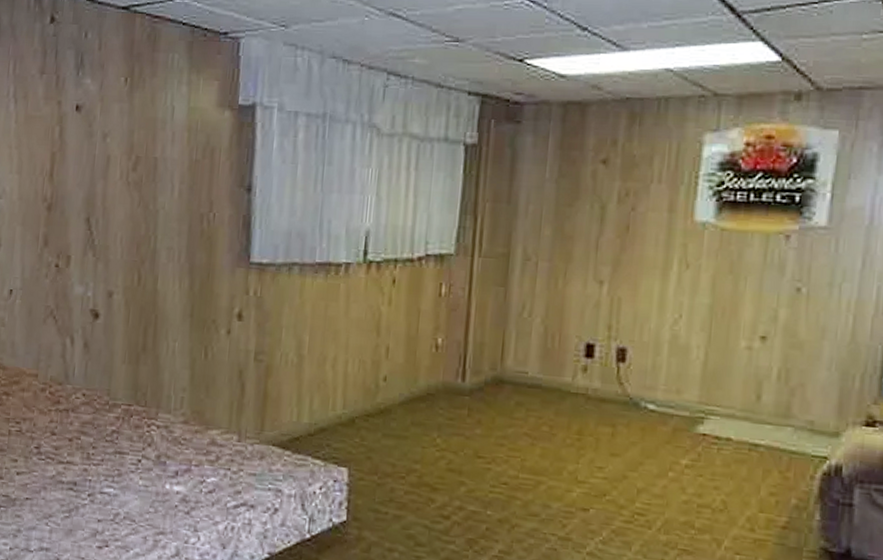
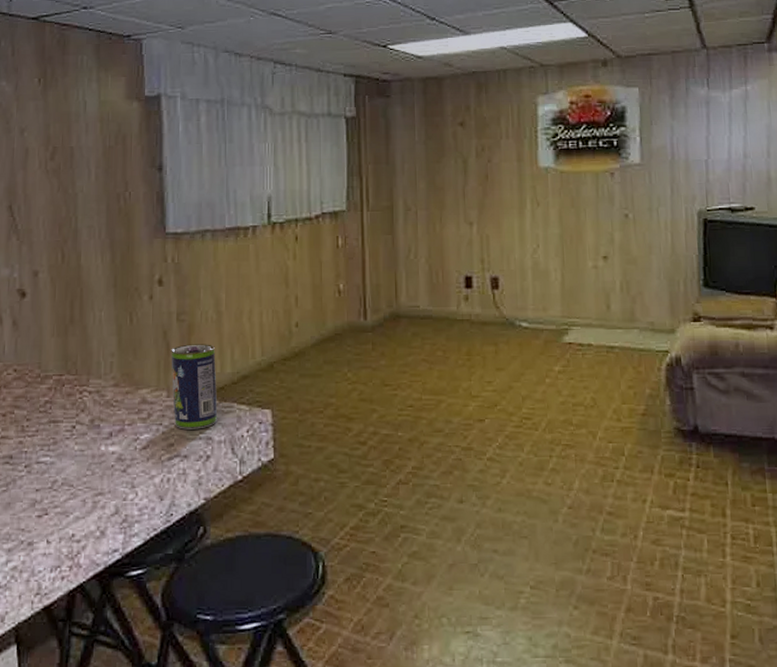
beverage can: none [243,387,293,480] -> present [171,344,218,430]

